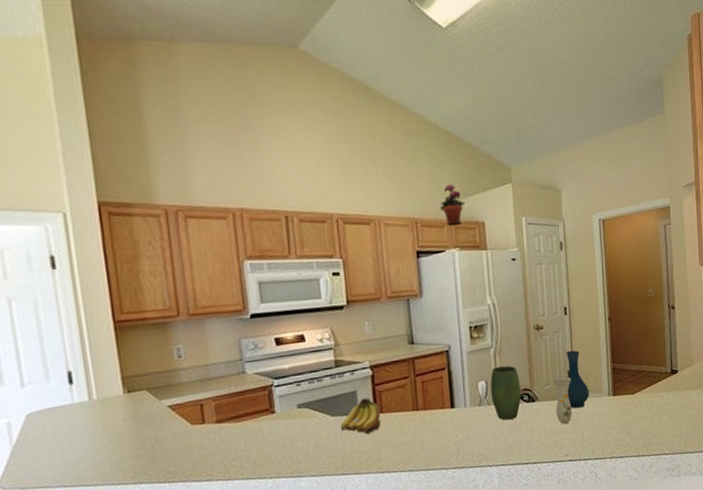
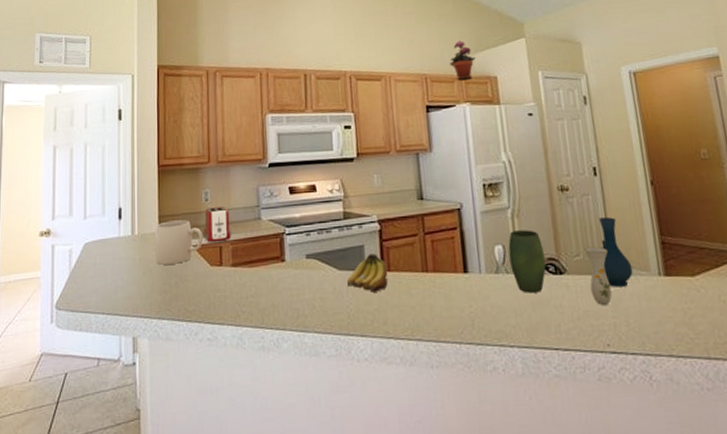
mug: none [118,379,181,429] -> present [154,220,204,265]
toaster: none [178,362,214,401] -> present [203,207,232,242]

